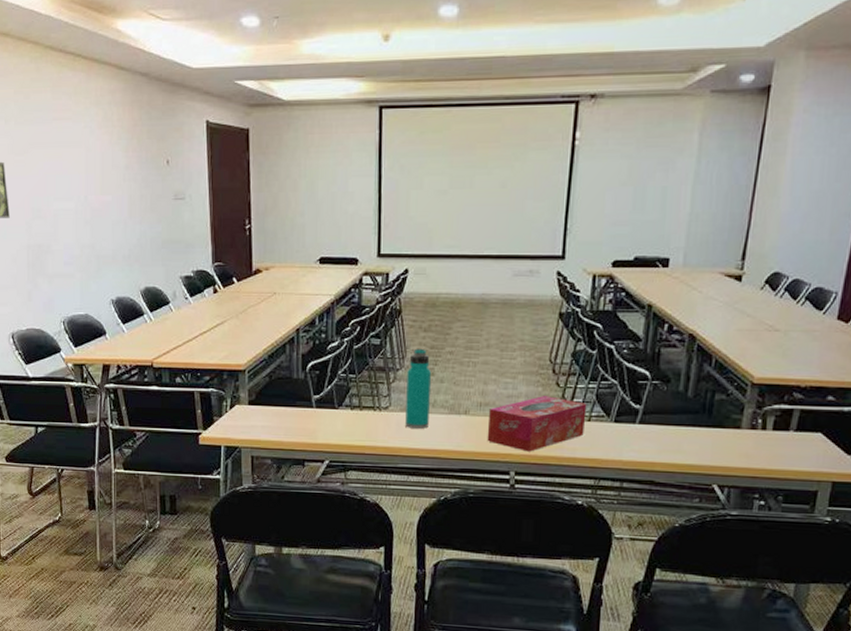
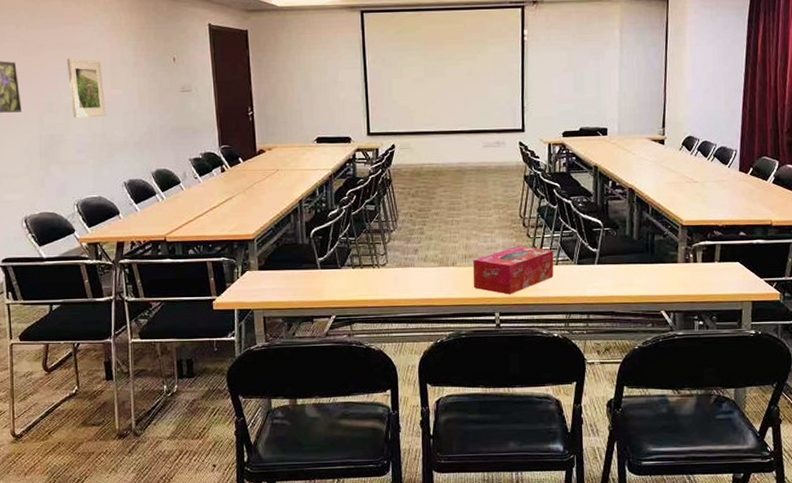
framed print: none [55,158,96,227] -> present [66,58,107,118]
water bottle: present [405,348,432,429] -> none [400,211,422,281]

